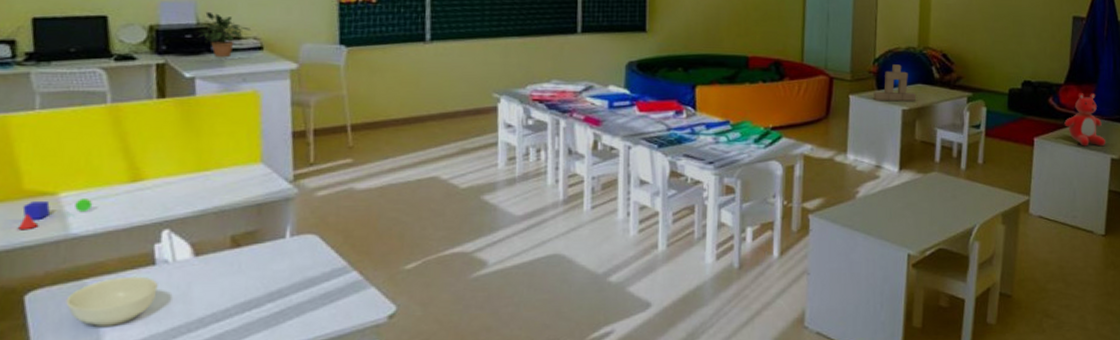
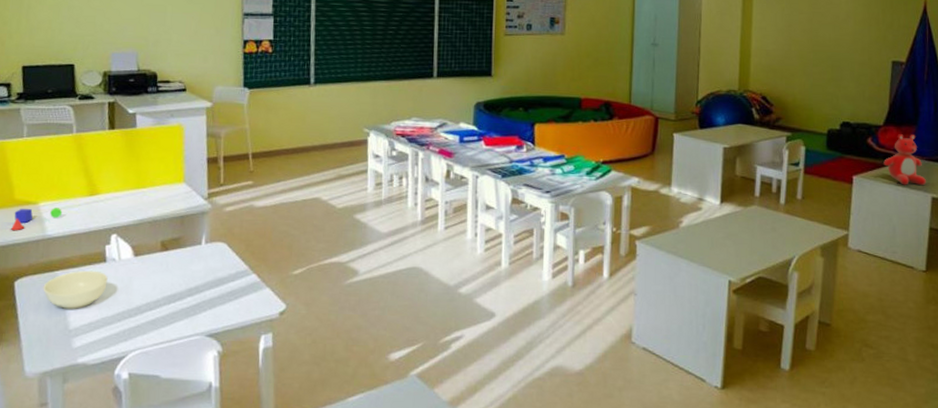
potted plant: present [197,11,251,58] -> none [138,60,177,98]
toy blocks: present [873,64,917,102] -> none [696,106,737,140]

